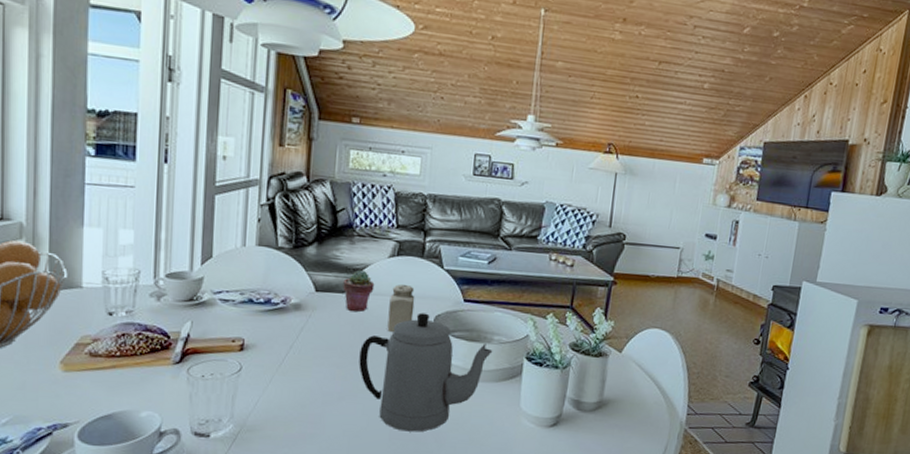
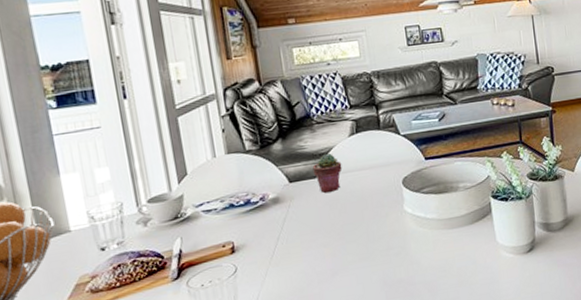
teapot: present [359,312,493,432] -> none [341,178,461,290]
salt shaker: present [387,284,415,332] -> none [358,157,384,203]

